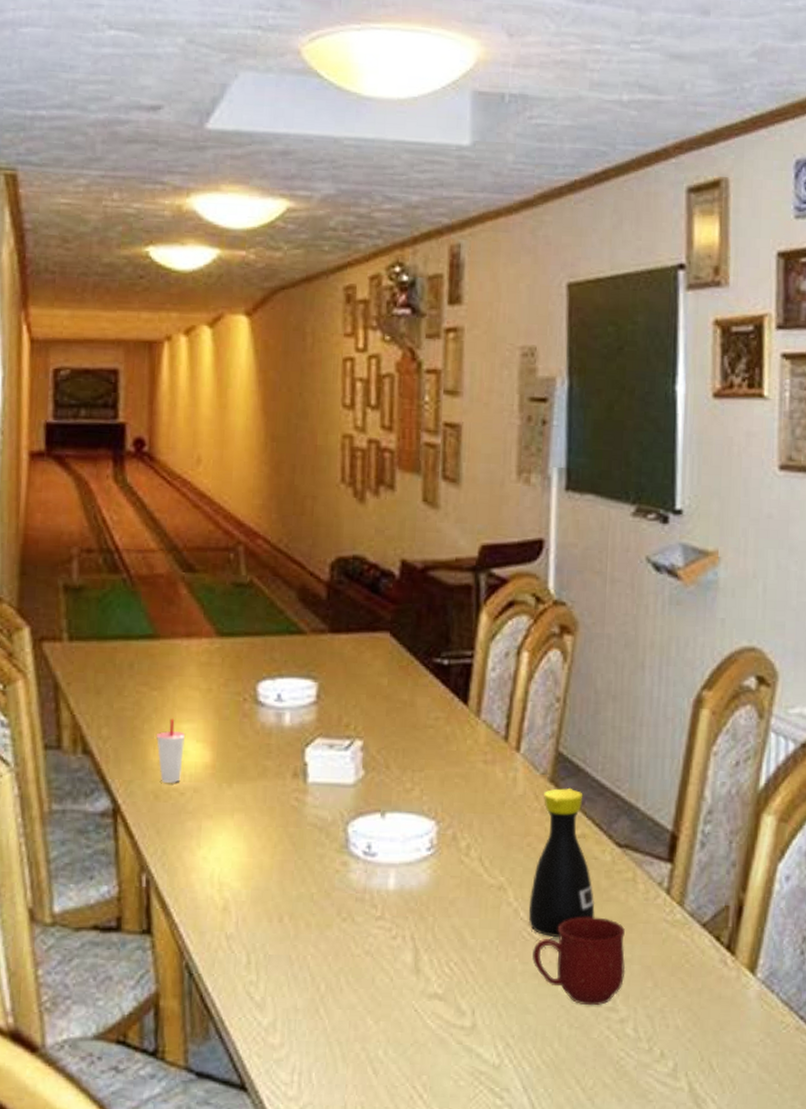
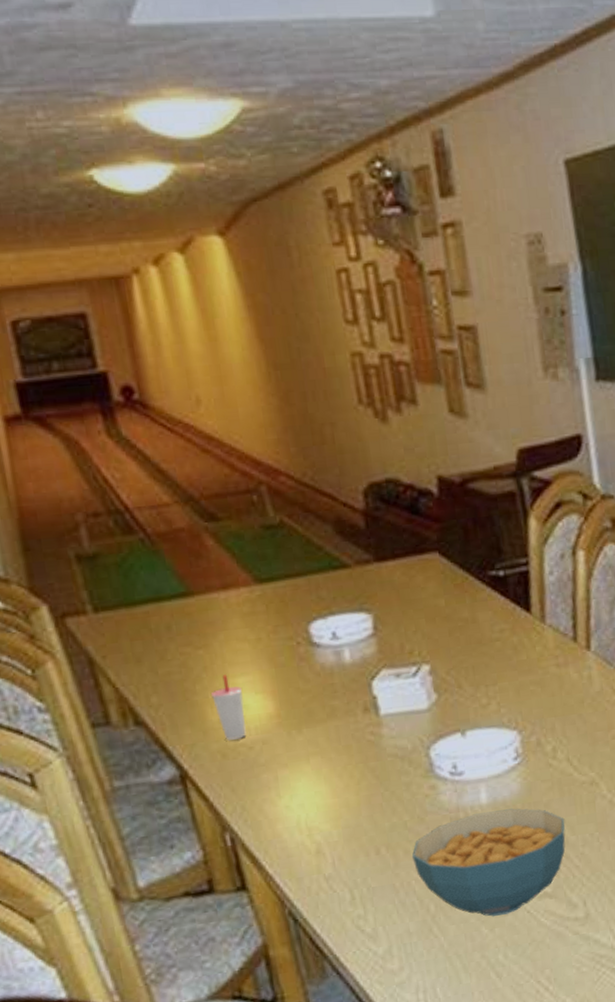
cereal bowl: none [312,898,467,1009] -> present [411,808,566,917]

